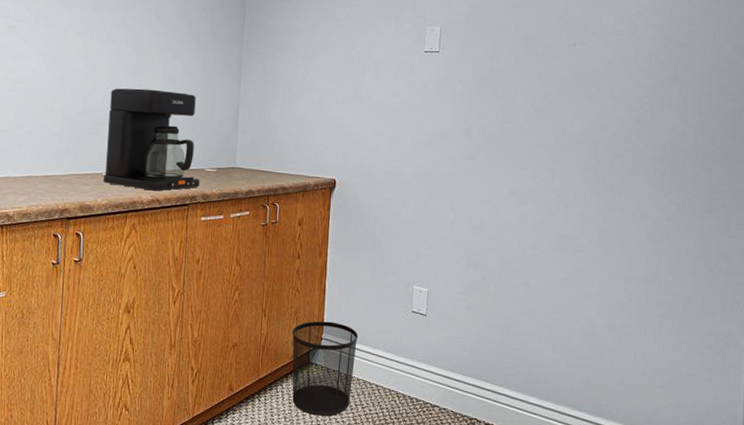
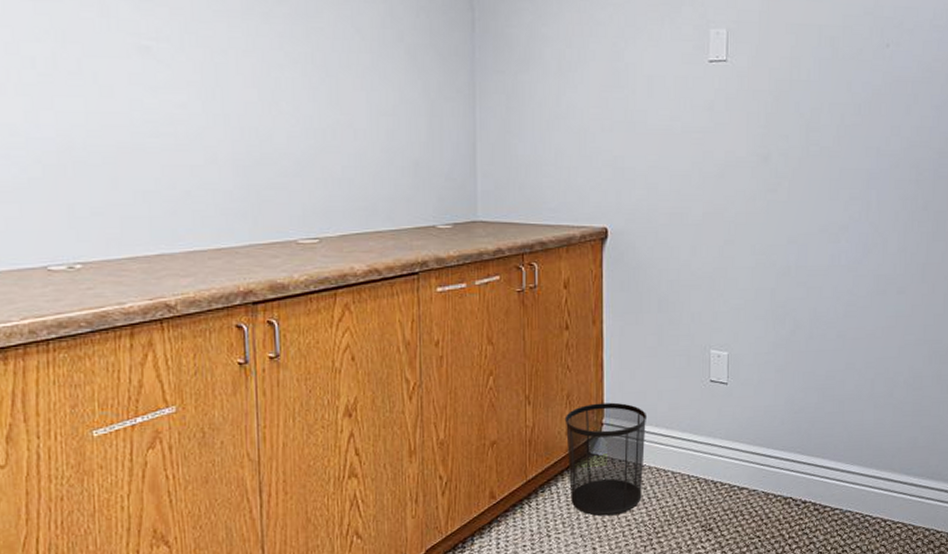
coffee maker: present [103,88,200,191] -> none [298,125,432,259]

